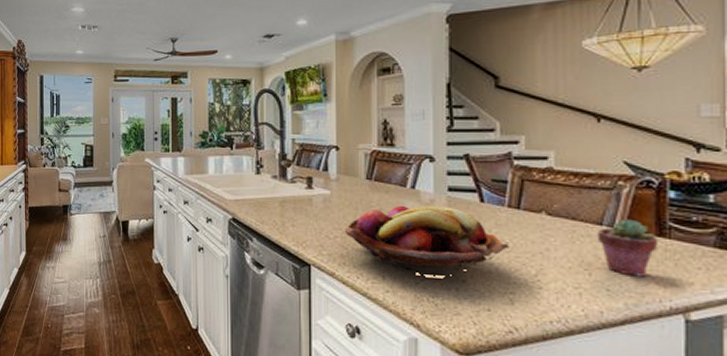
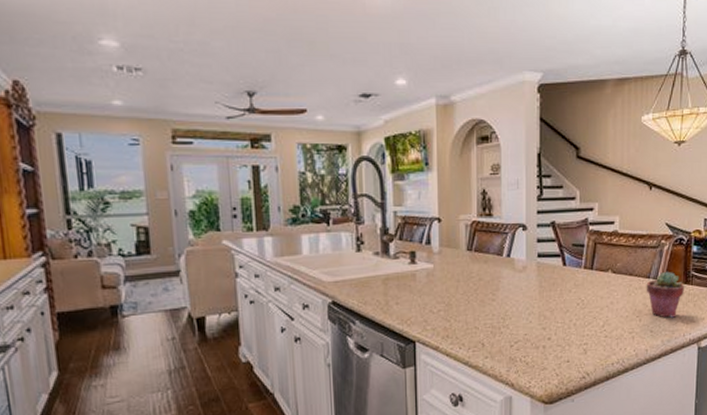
fruit basket: present [346,205,509,271] -> none [448,272,584,335]

